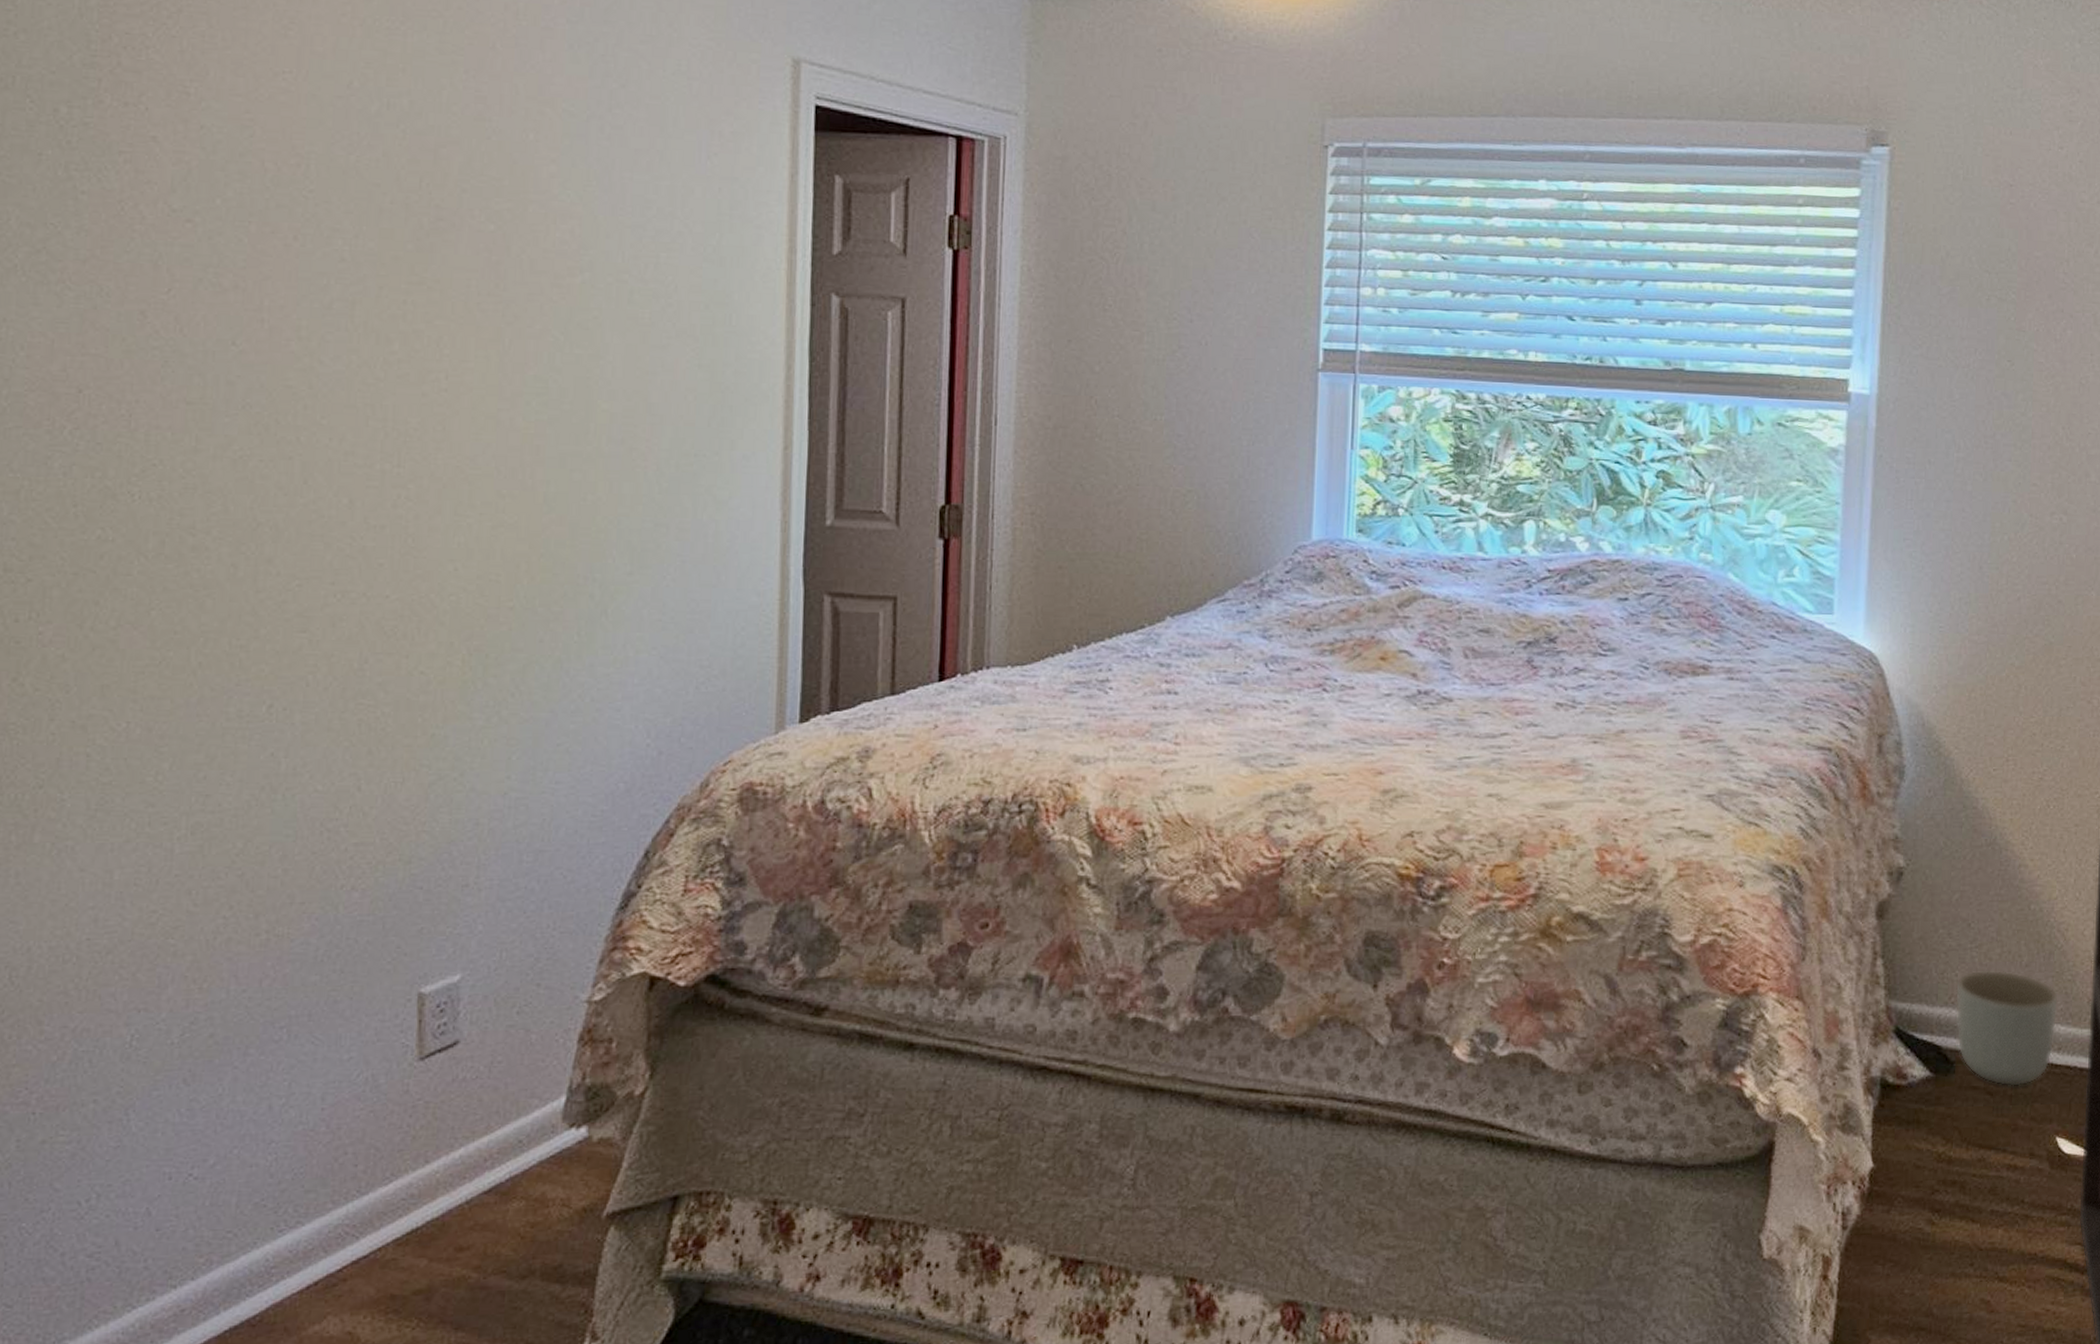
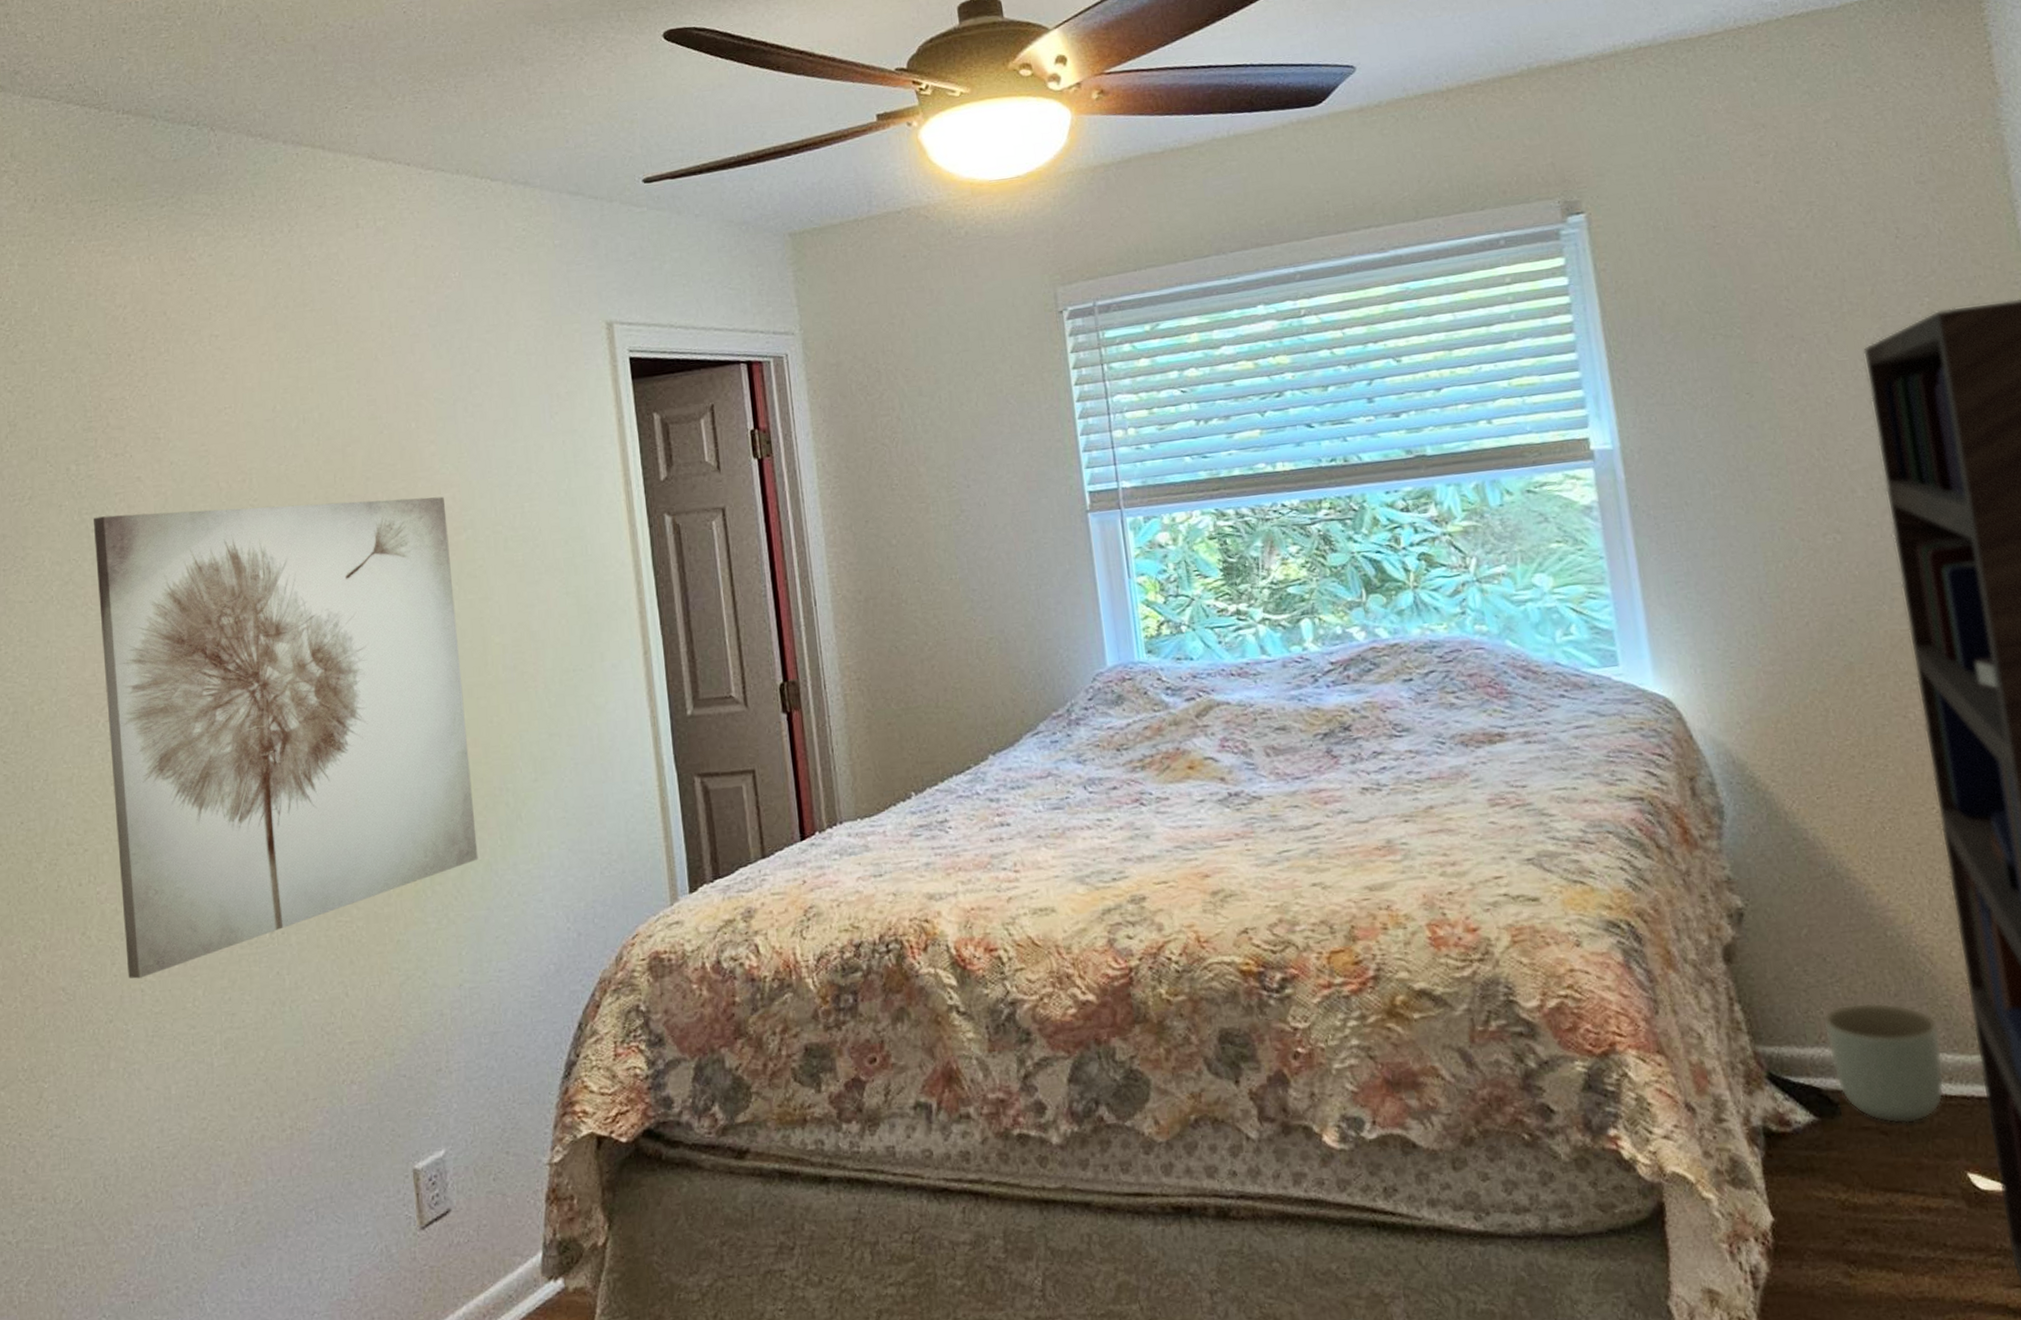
wall art: none [70,176,560,741] -> present [93,496,478,979]

